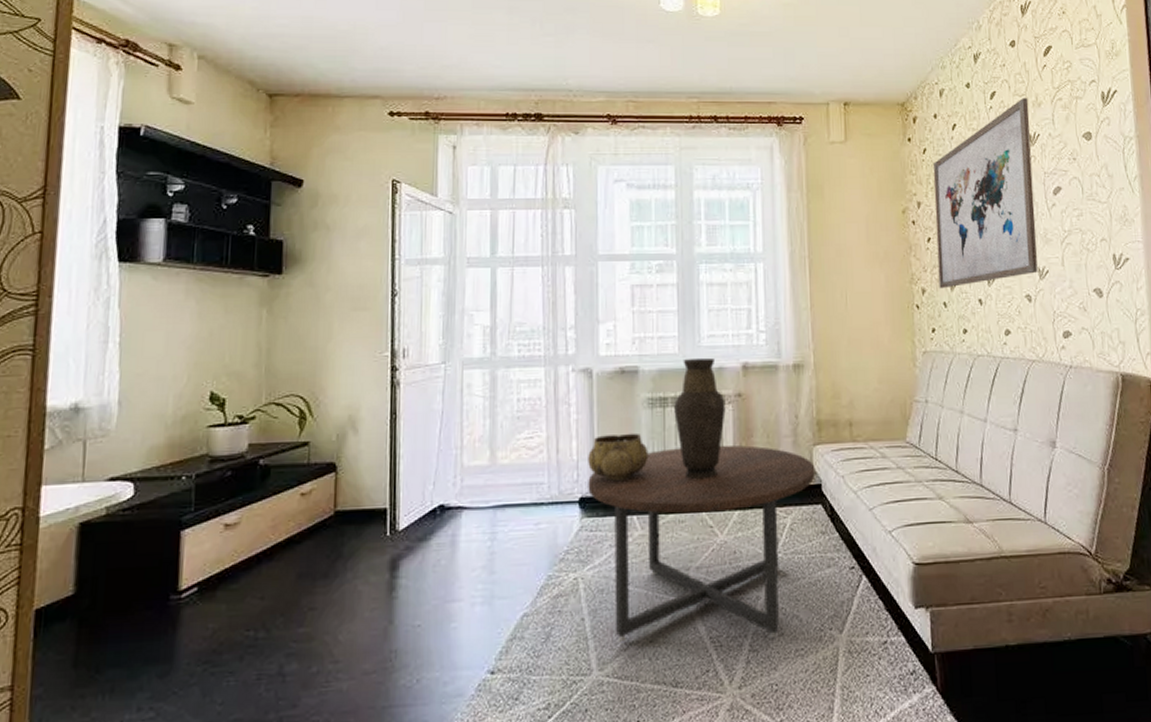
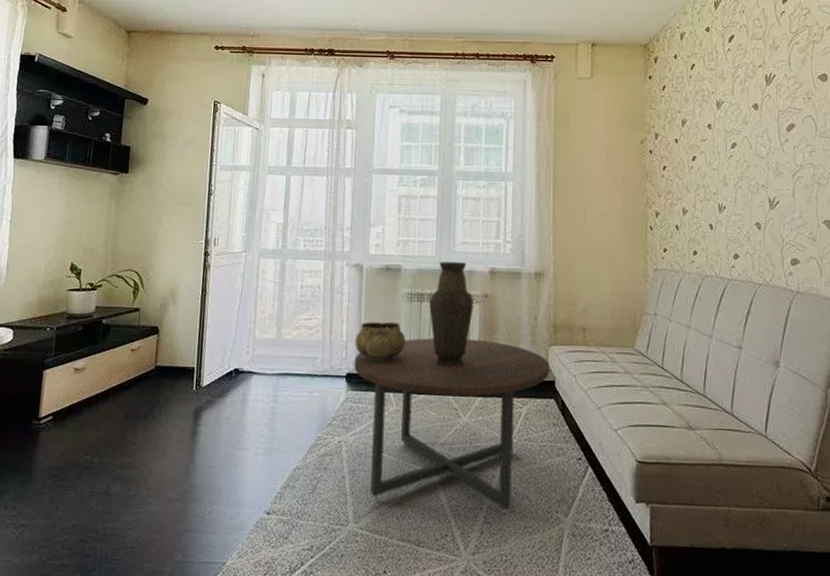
wall art: present [933,98,1038,289] -> none [671,41,768,213]

